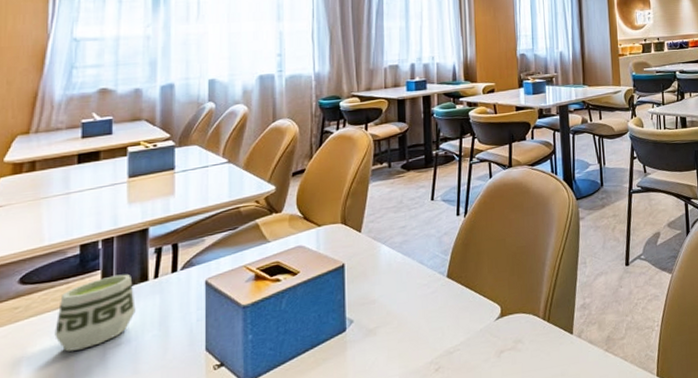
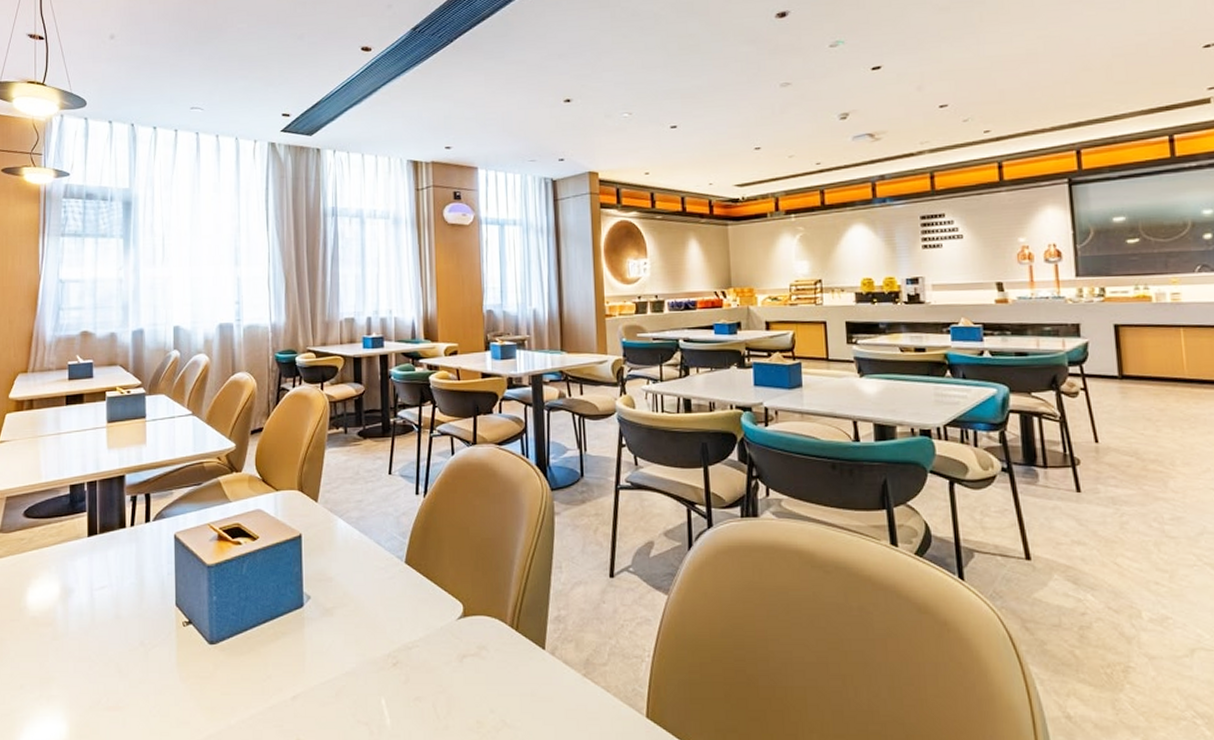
cup: present [54,273,136,352] -> none [52,518,116,587]

